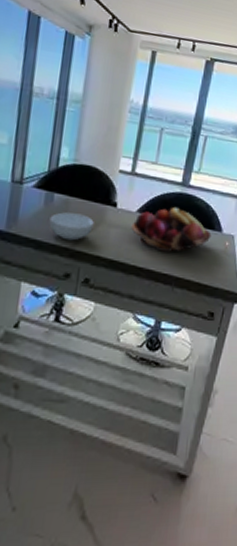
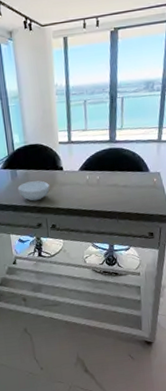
fruit basket: present [131,207,212,252] -> none [77,161,141,196]

